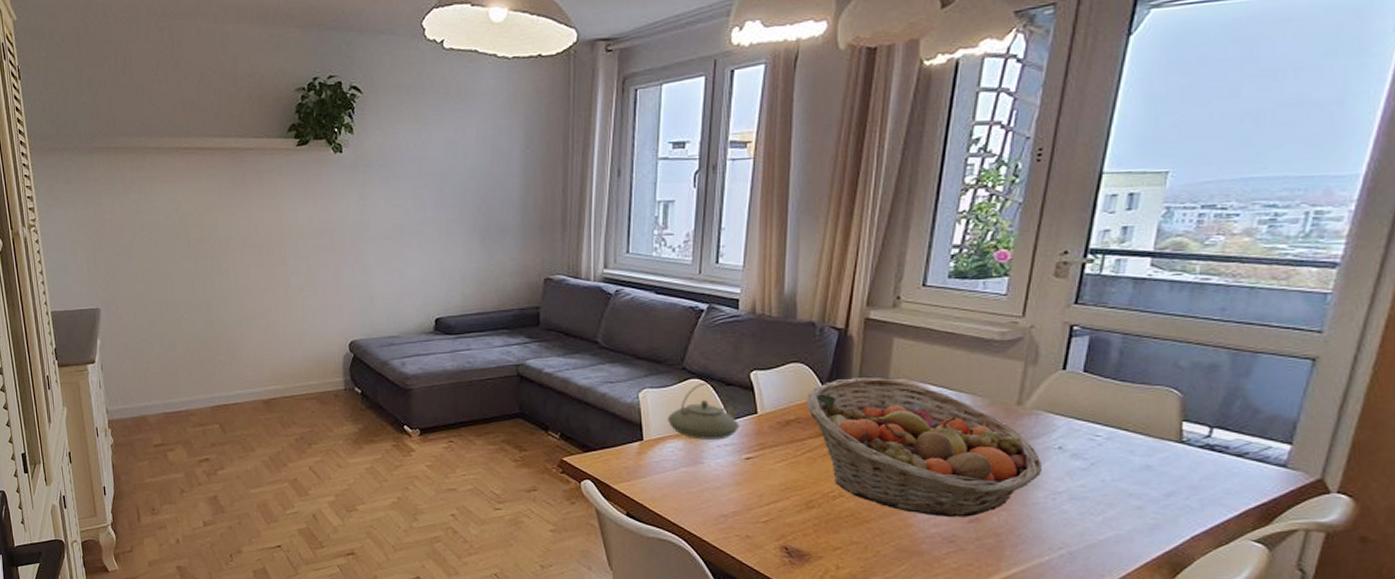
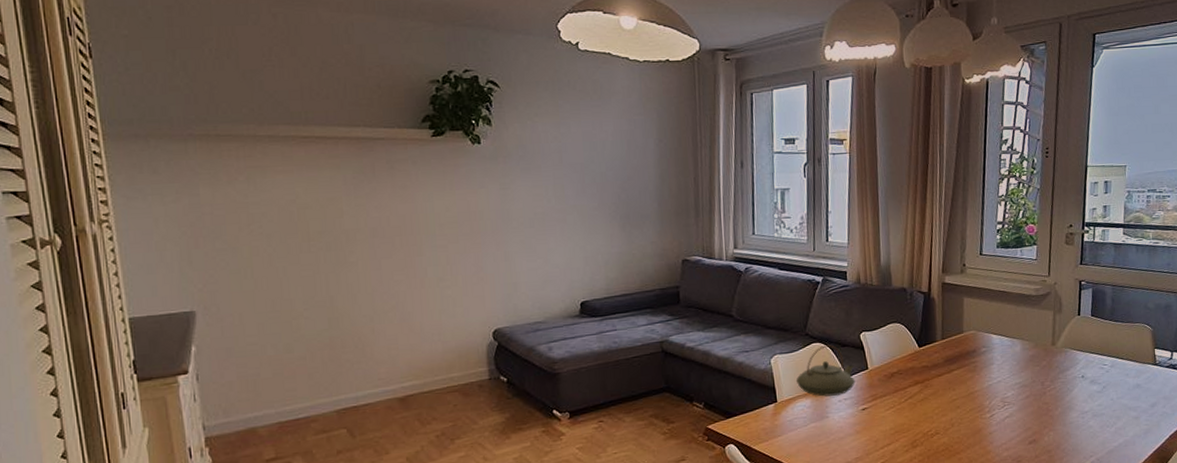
fruit basket: present [805,378,1042,517] -> none [904,331,1073,442]

